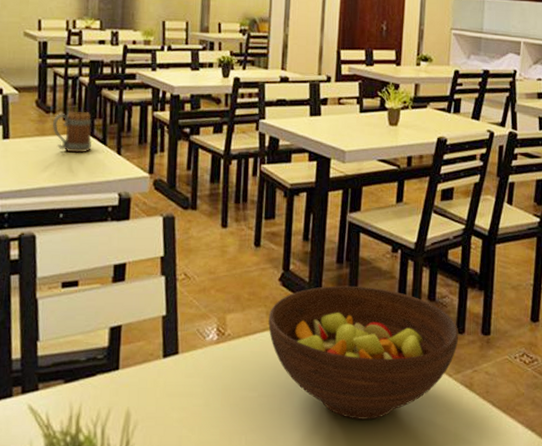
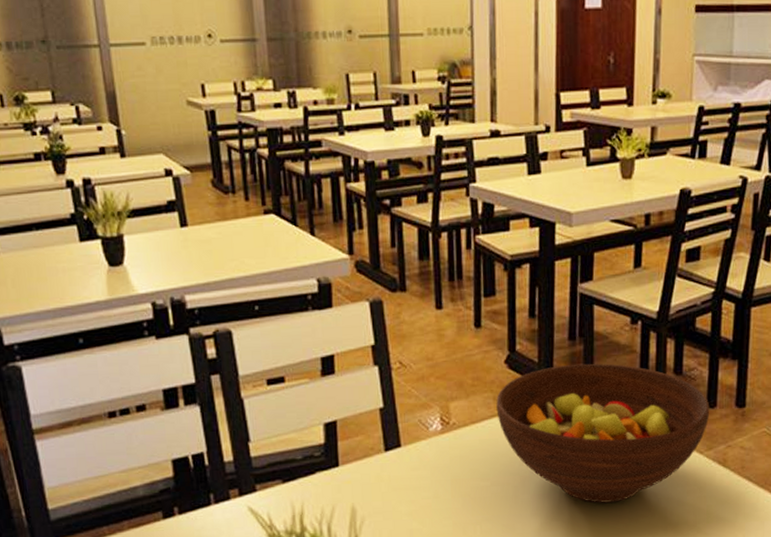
mug: present [52,111,92,153] -> none [234,188,281,237]

